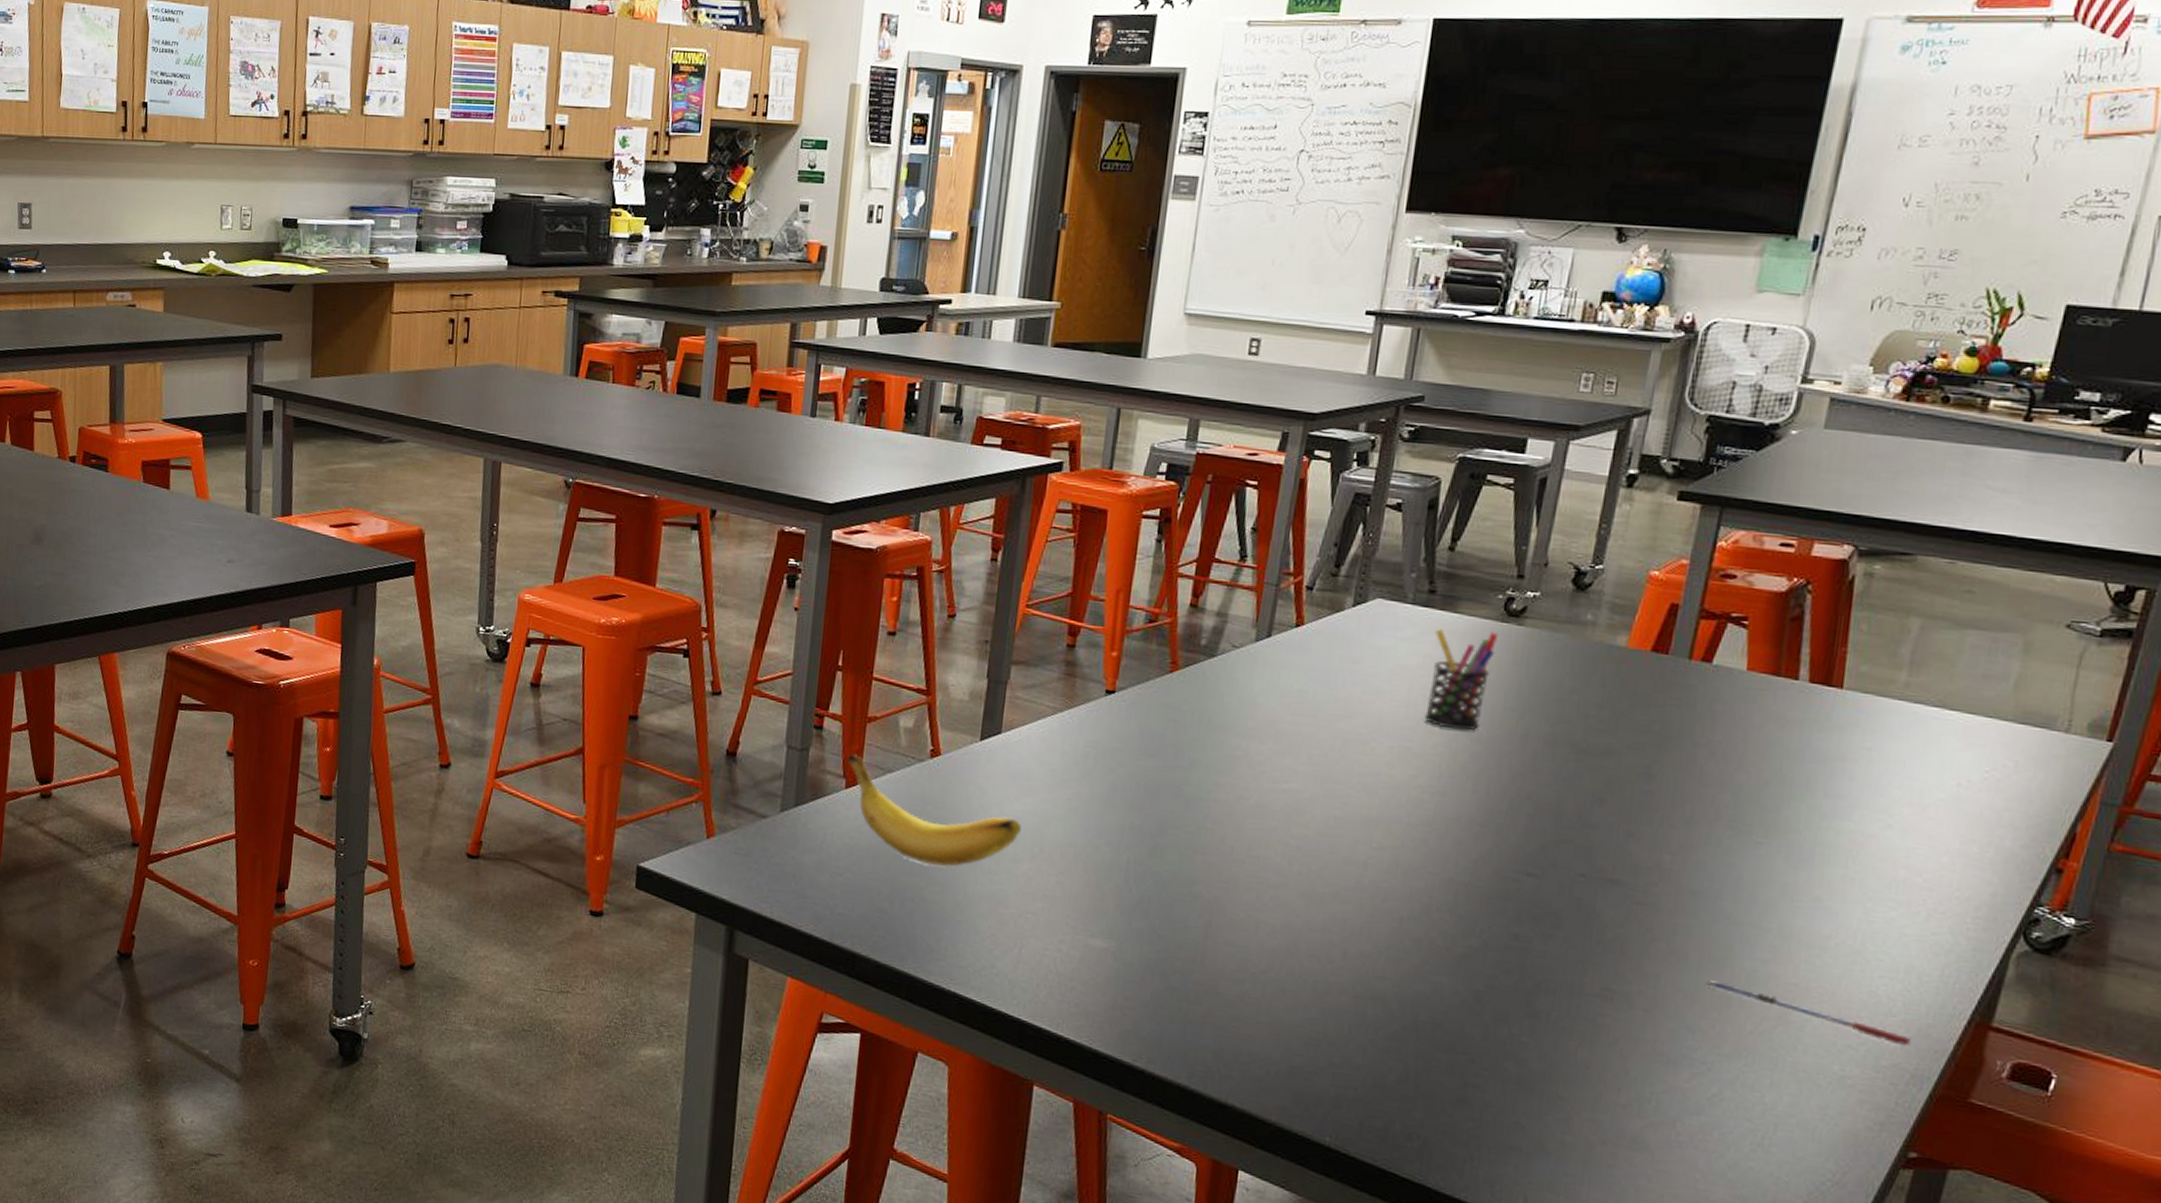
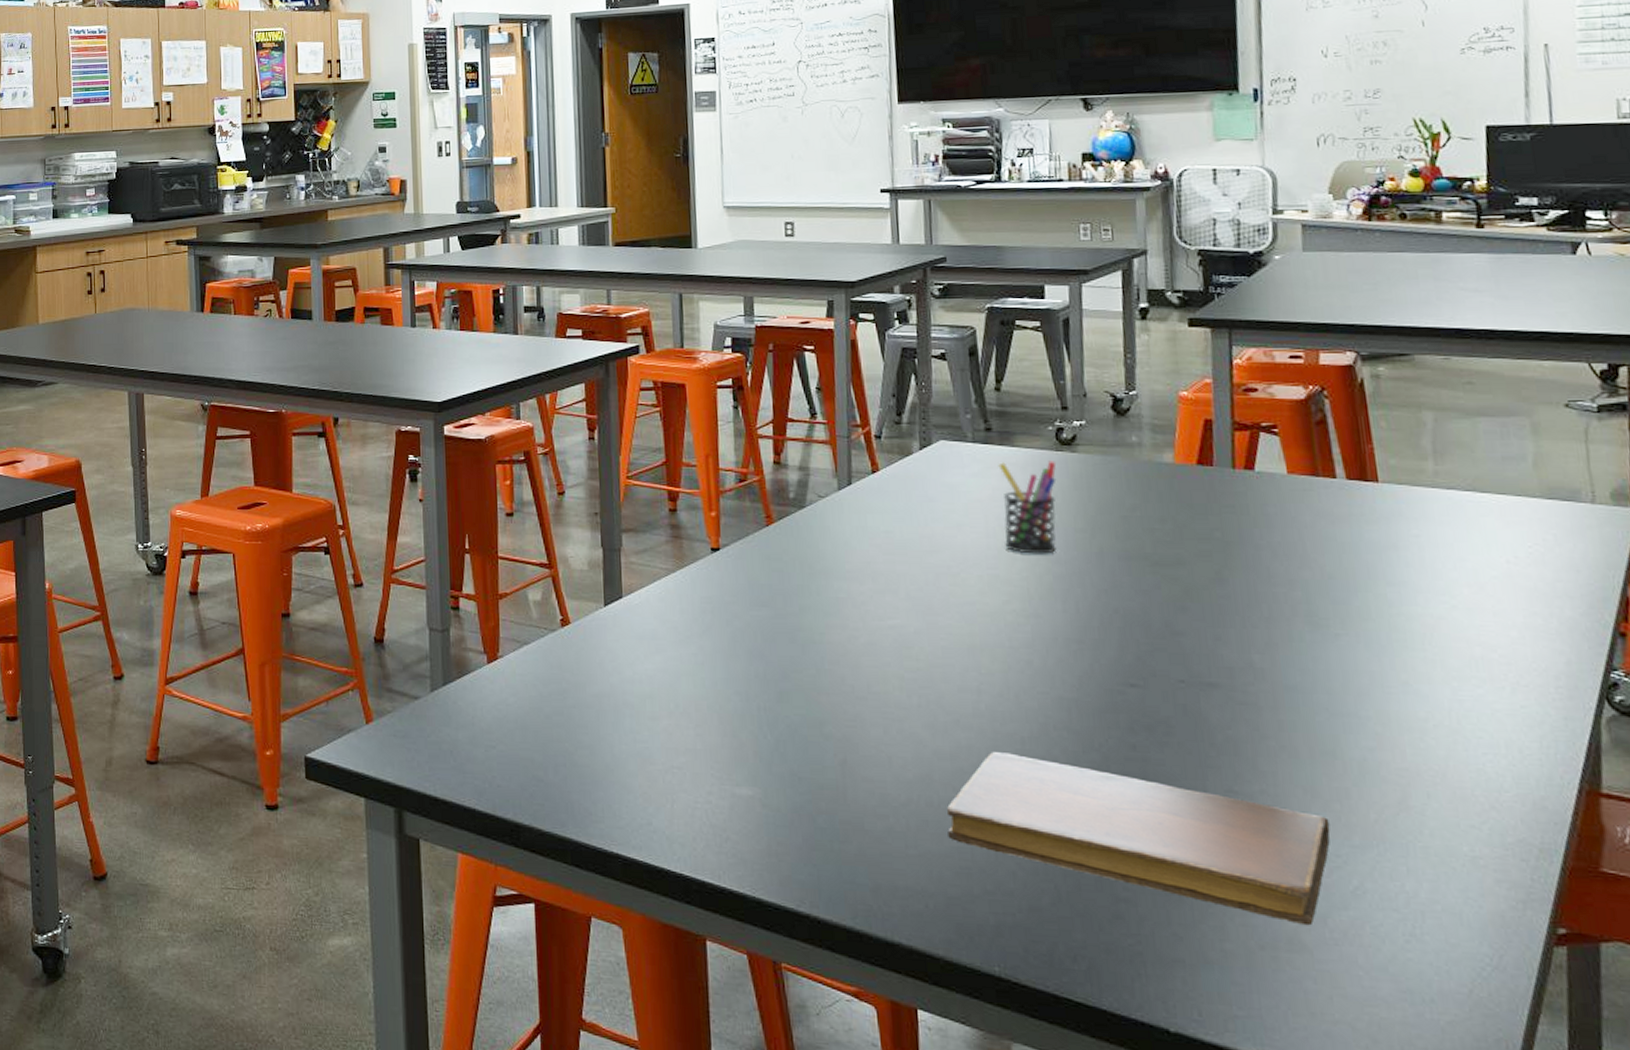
banana: present [847,754,1022,868] -> none [486,631,656,731]
notebook: none [1303,926,1703,1127] -> present [946,751,1330,926]
pen: present [1706,980,1912,1047] -> none [1322,773,1531,821]

